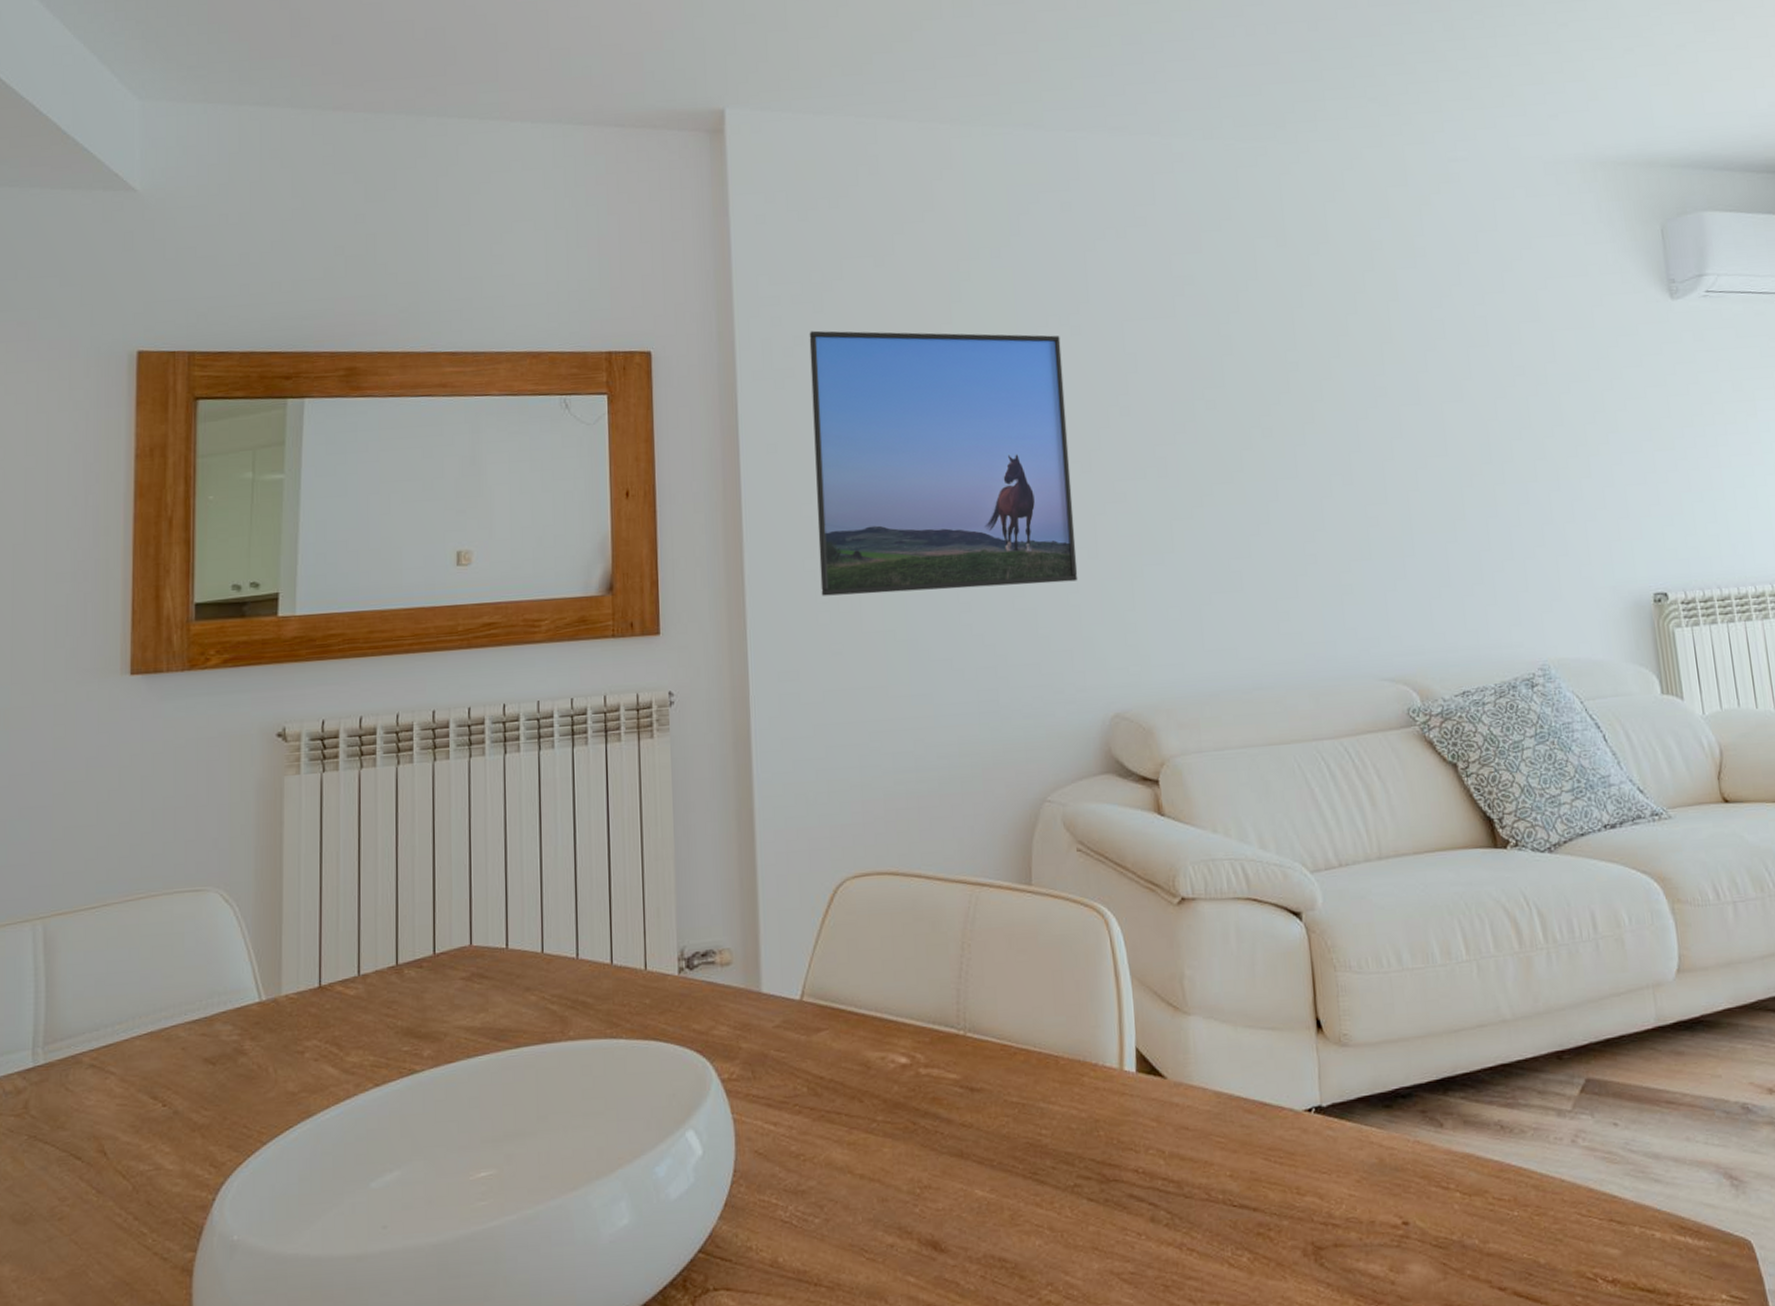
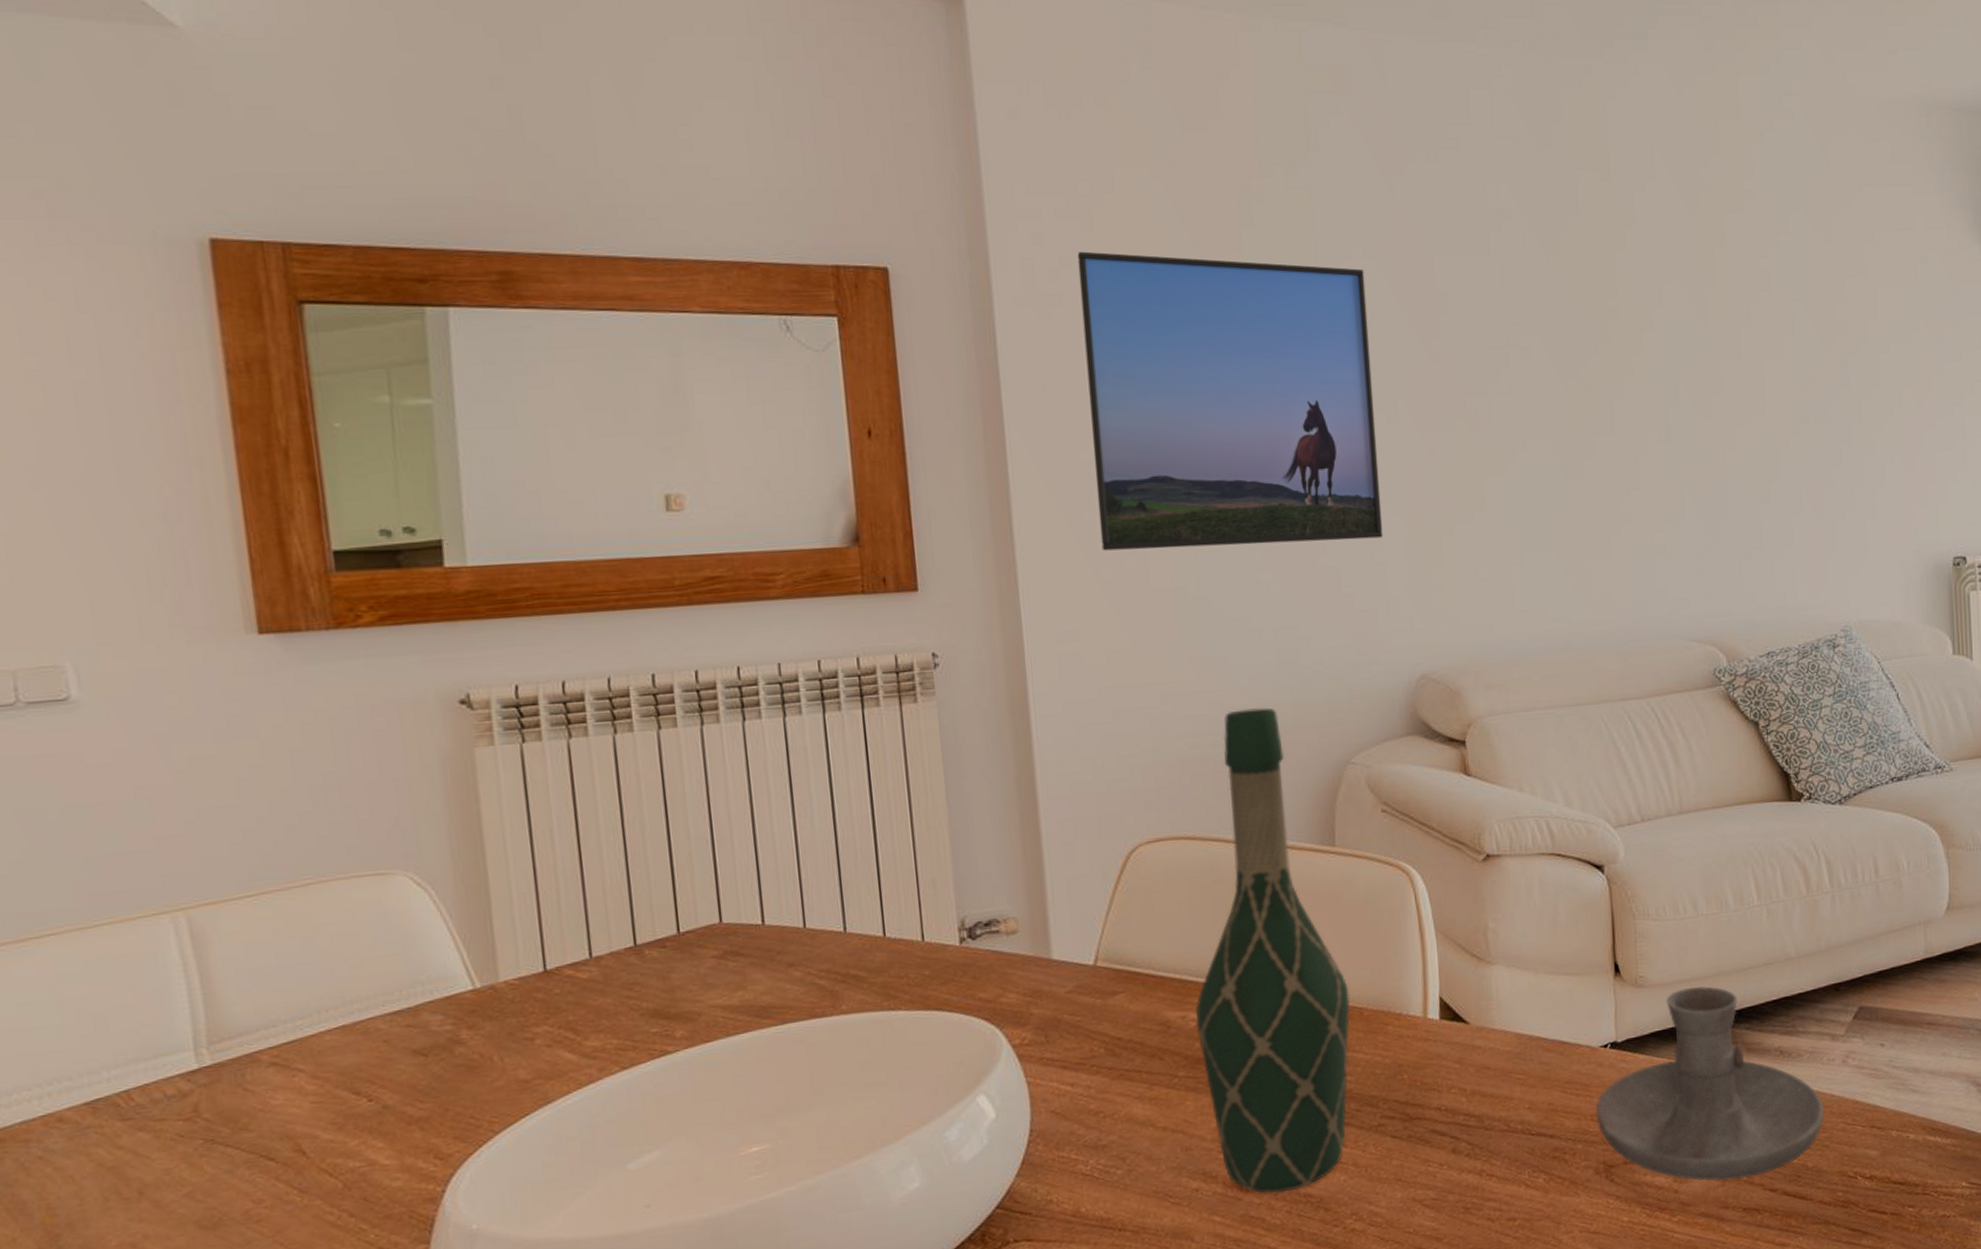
wine bottle: none [894,745,1046,1255] -> present [1195,707,1351,1193]
candle holder: none [1301,1047,1556,1274] -> present [1595,985,1825,1181]

